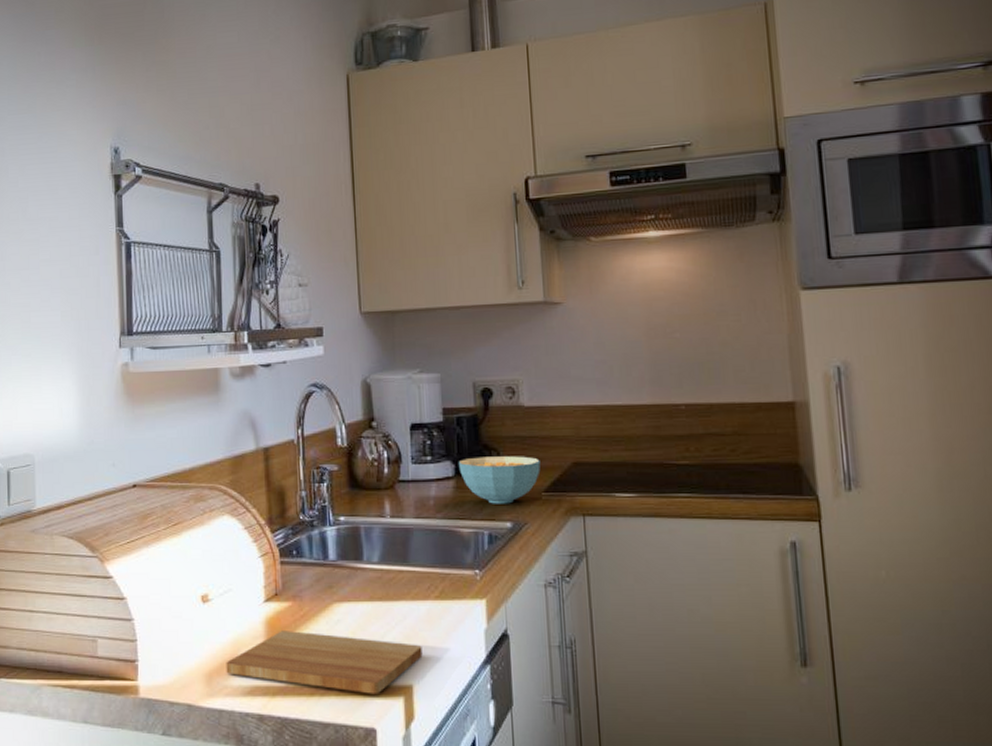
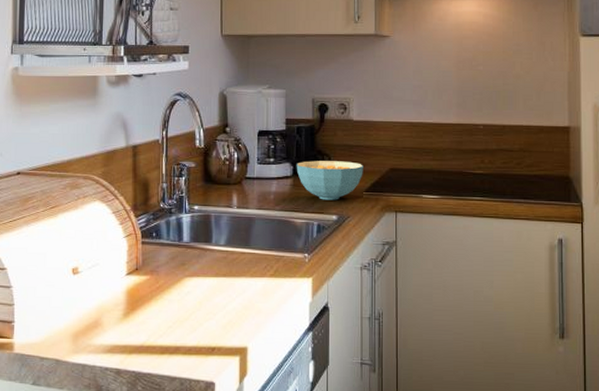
cutting board: present [226,631,423,694] -> none [90,299,257,354]

